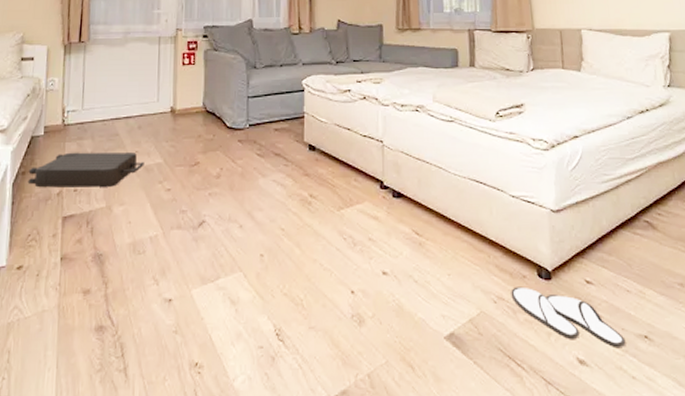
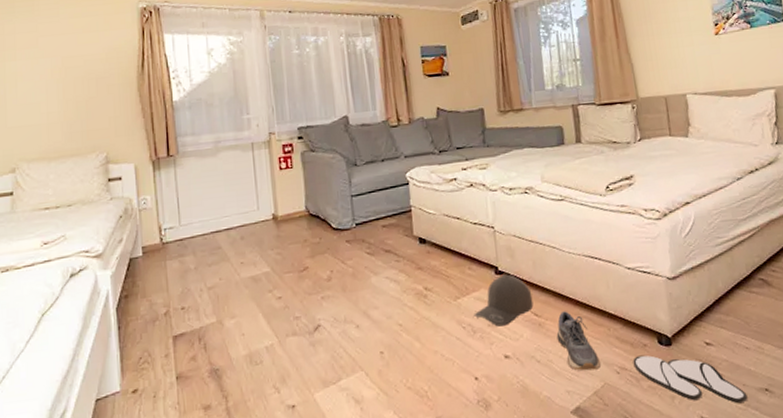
suitcase: present [27,152,144,188] -> none [131,264,252,310]
baseball cap: none [356,189,415,242] -> present [474,274,534,327]
athletic shoe: none [436,233,478,297] -> present [556,311,601,371]

